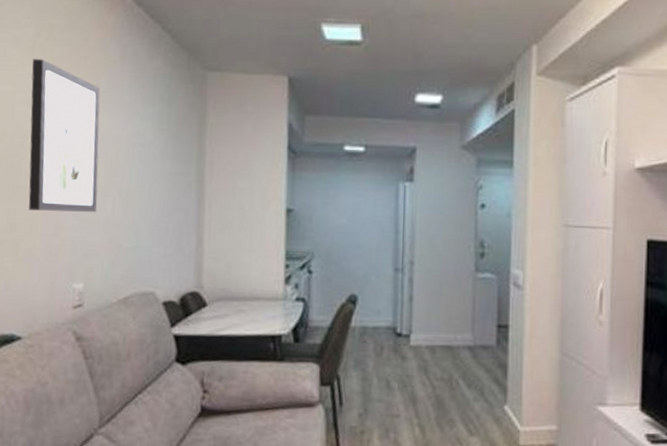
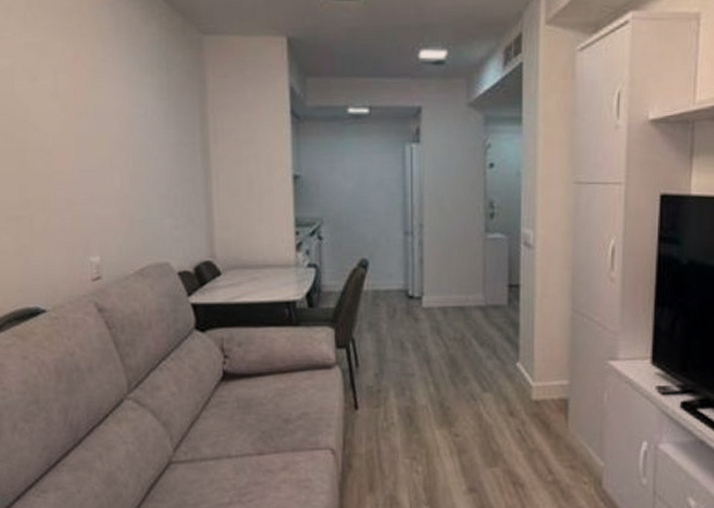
wall art: present [28,59,100,213] -> none [25,29,106,187]

